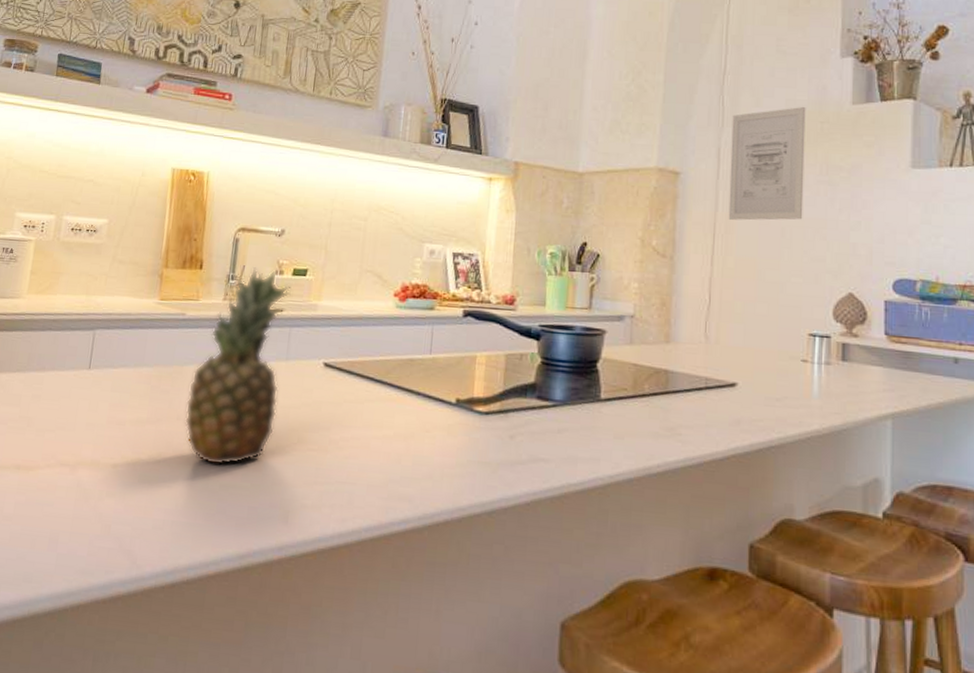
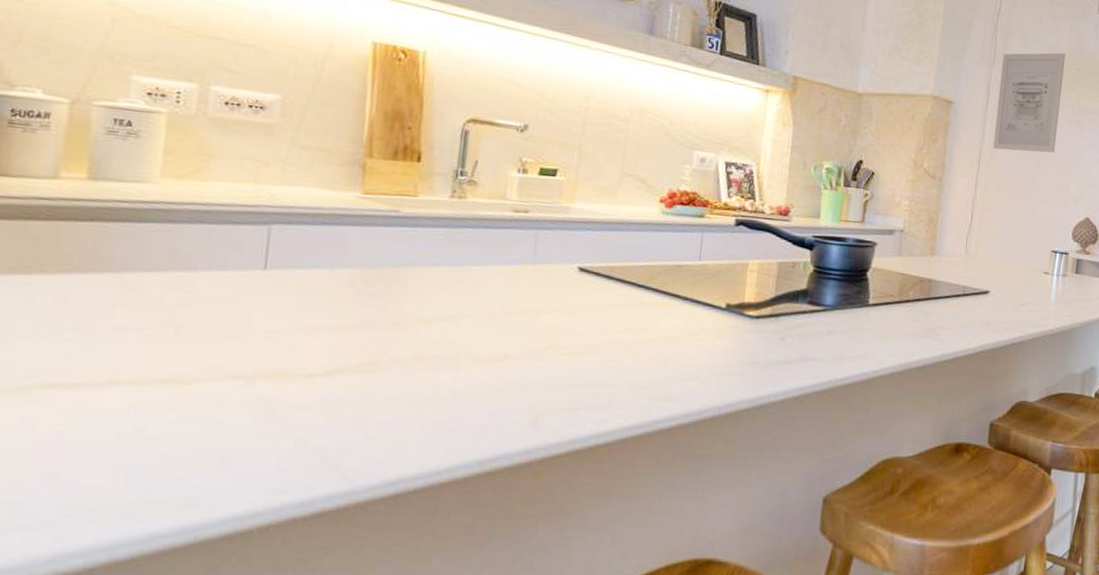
fruit: present [185,267,291,466] -> none [404,163,538,373]

